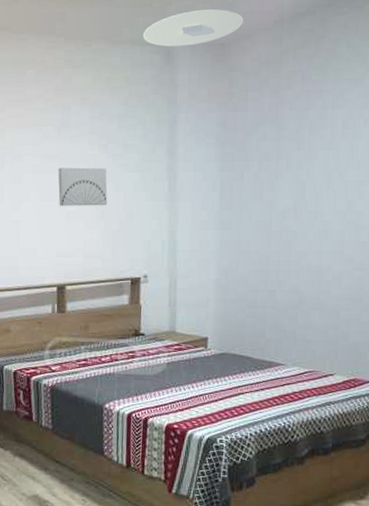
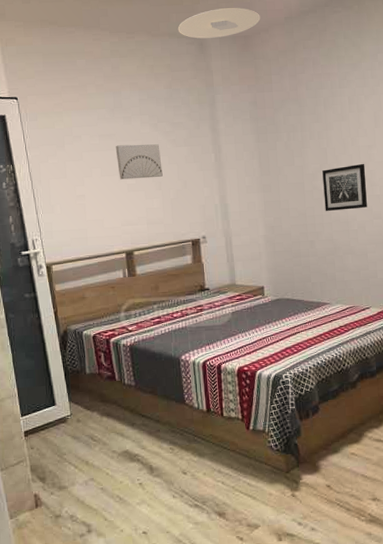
wall art: none [293,203,352,257] -> present [322,164,367,211]

